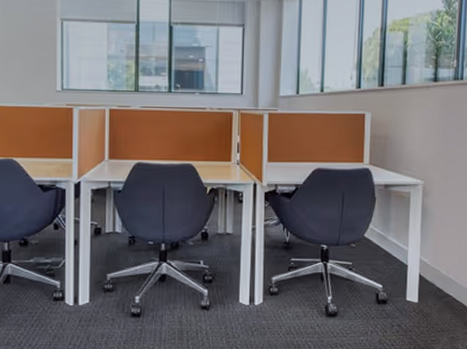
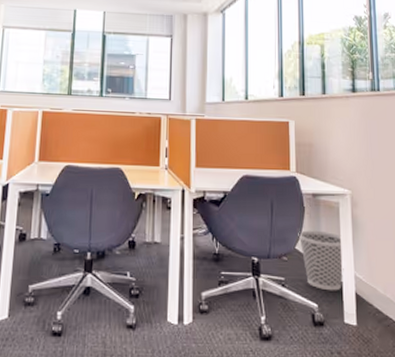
wastebasket: none [367,219,410,273] -> present [298,230,344,291]

